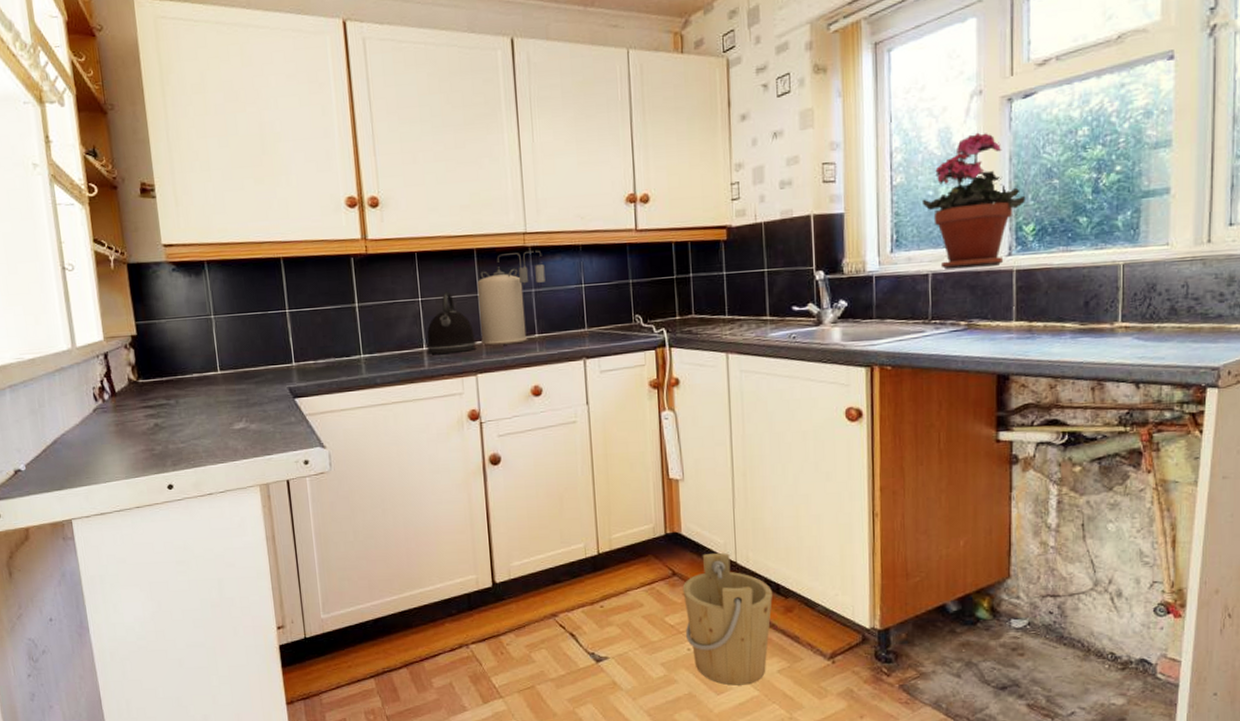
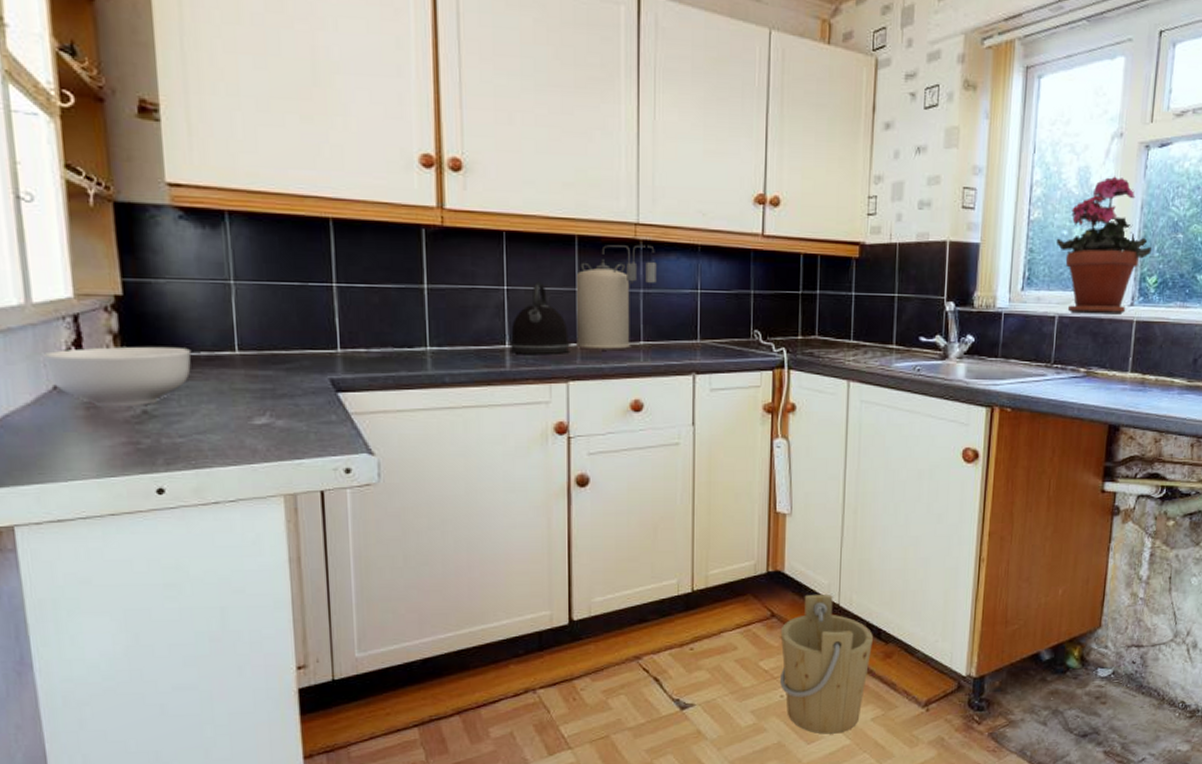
bowl: none [85,372,187,424] -> present [42,346,192,408]

